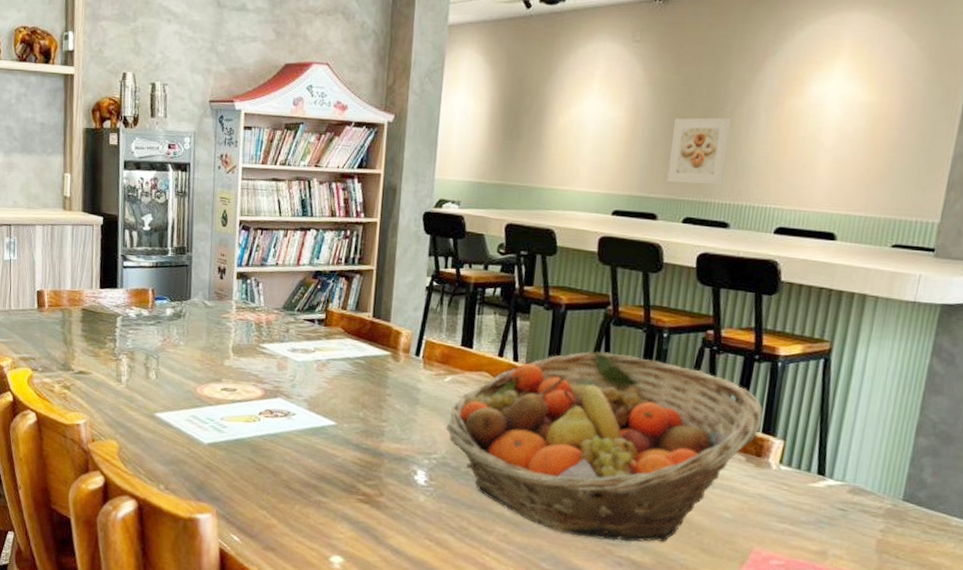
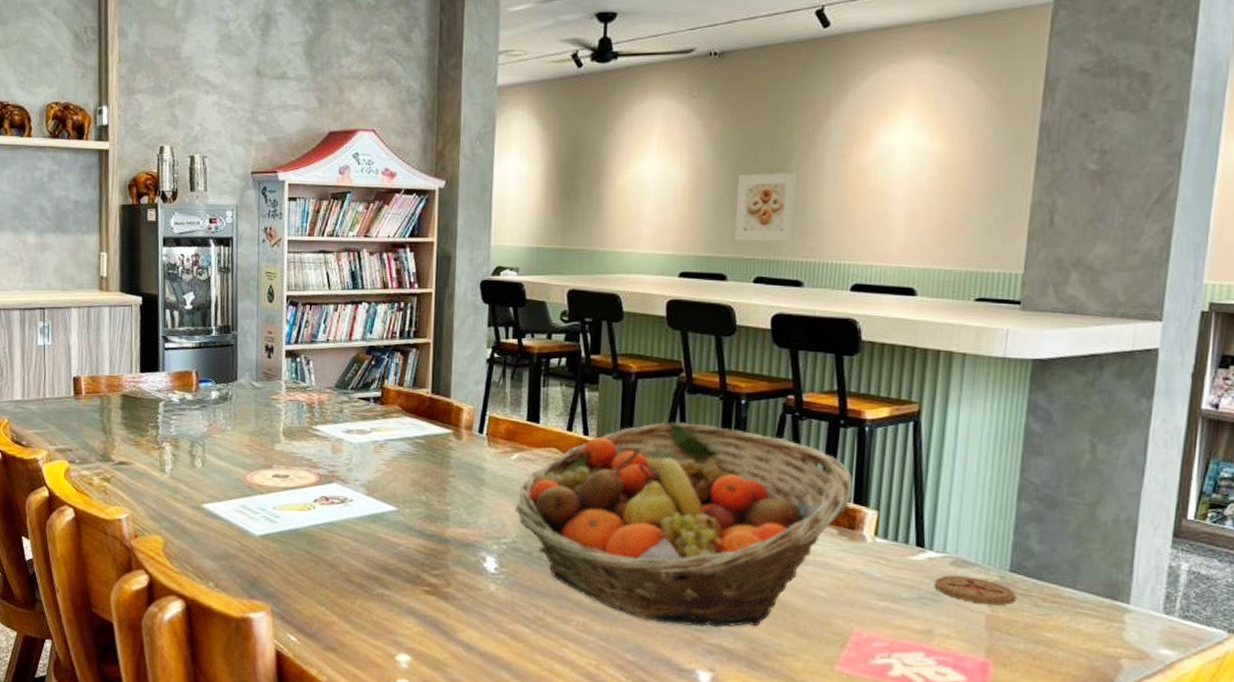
coaster: none [831,502,907,531] -> present [934,575,1016,606]

